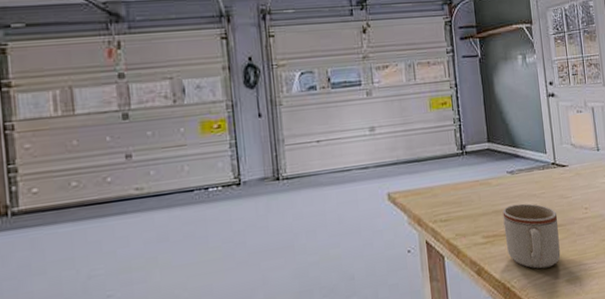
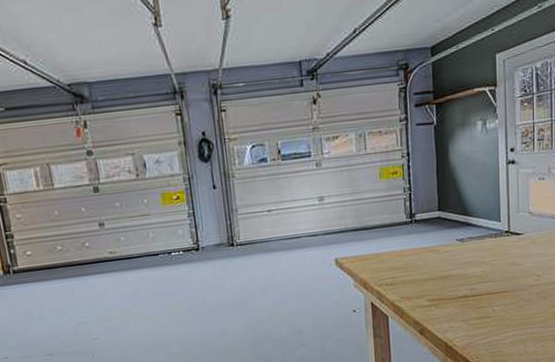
mug: present [502,203,561,269] -> none [449,270,507,331]

